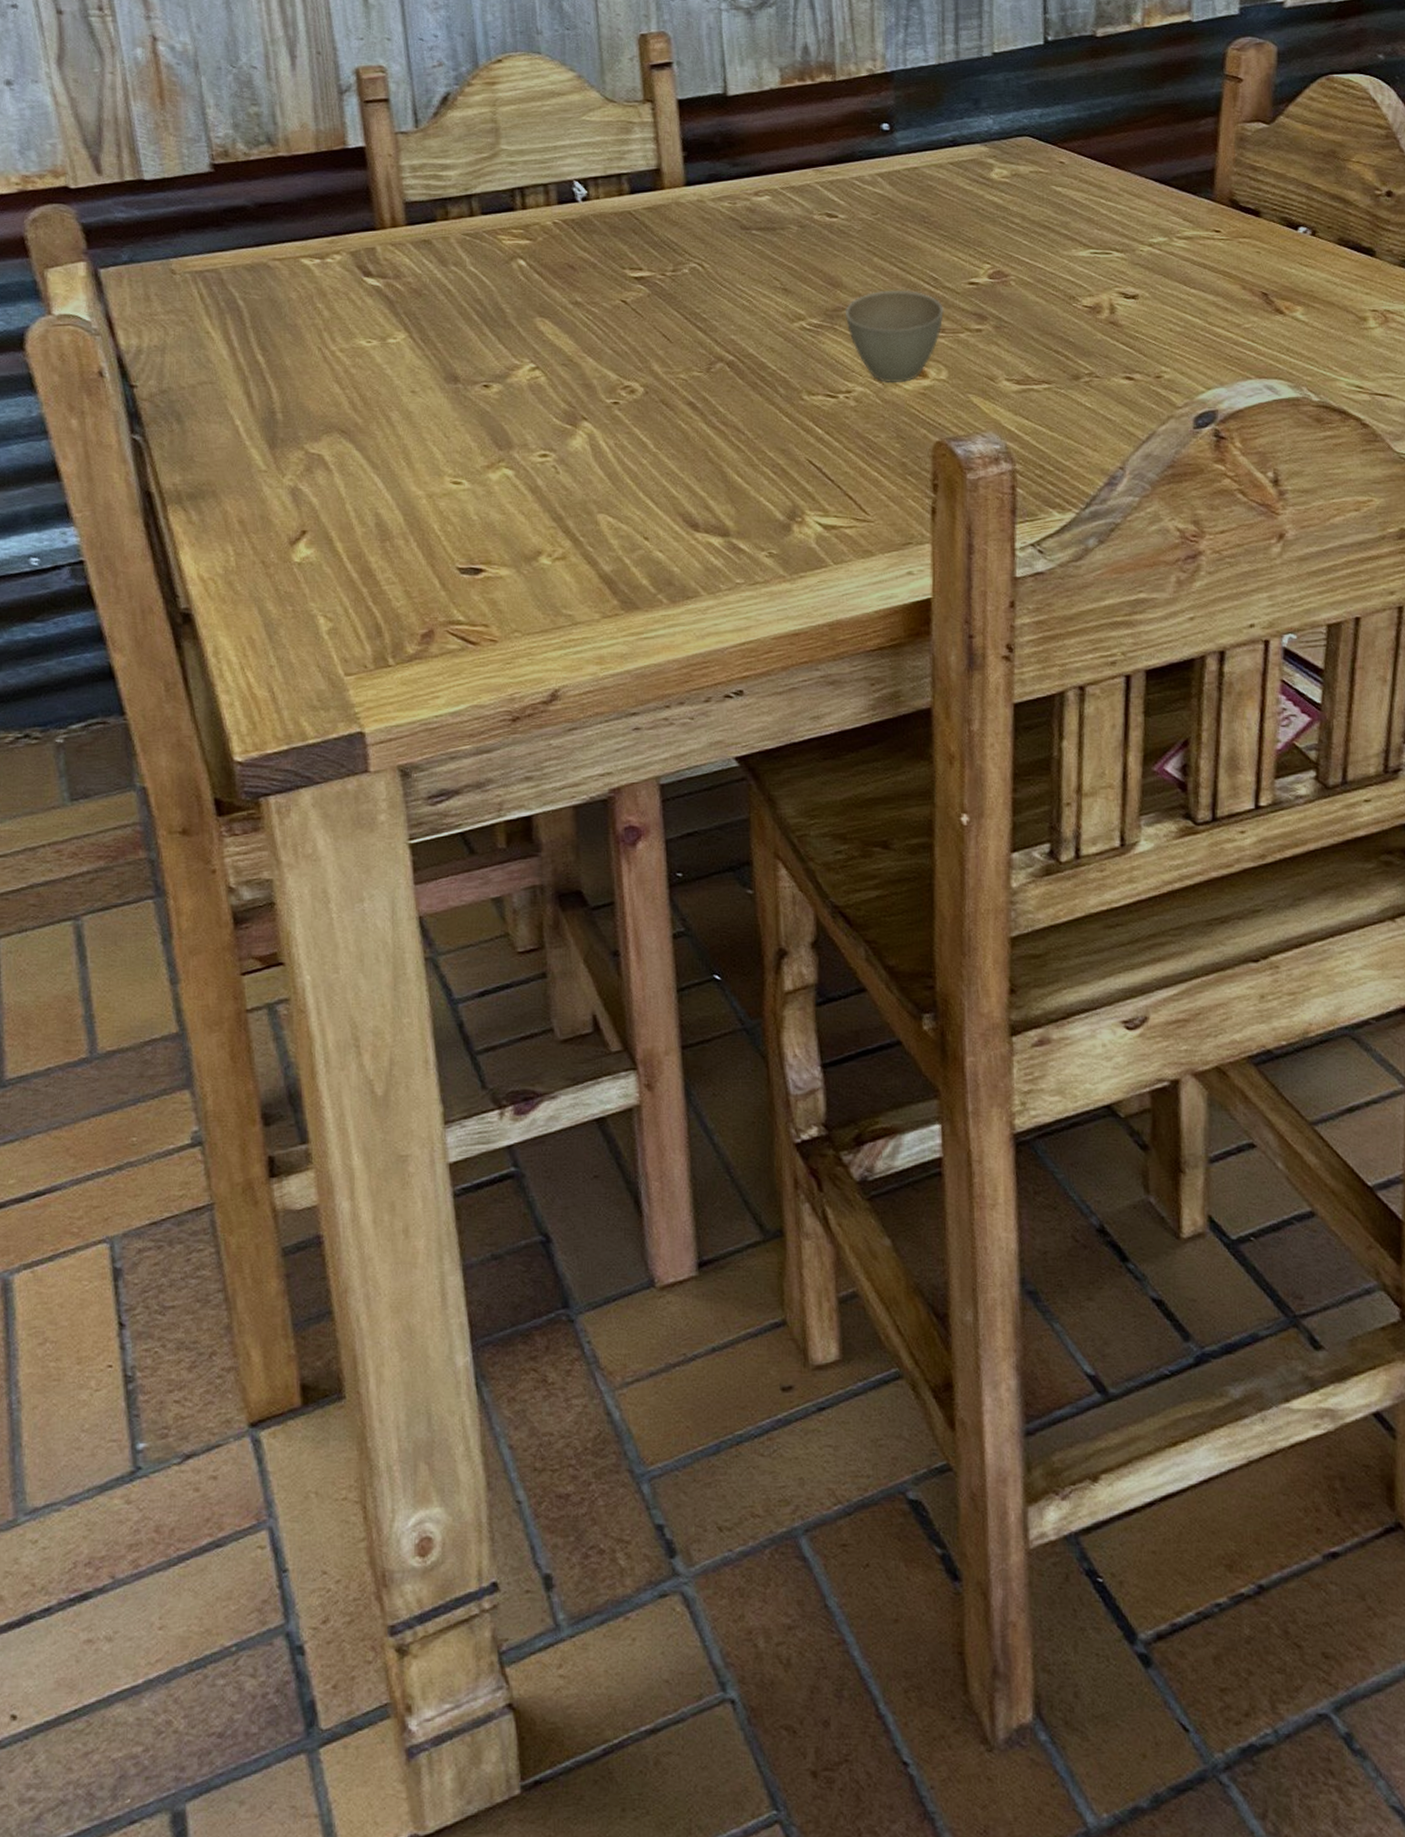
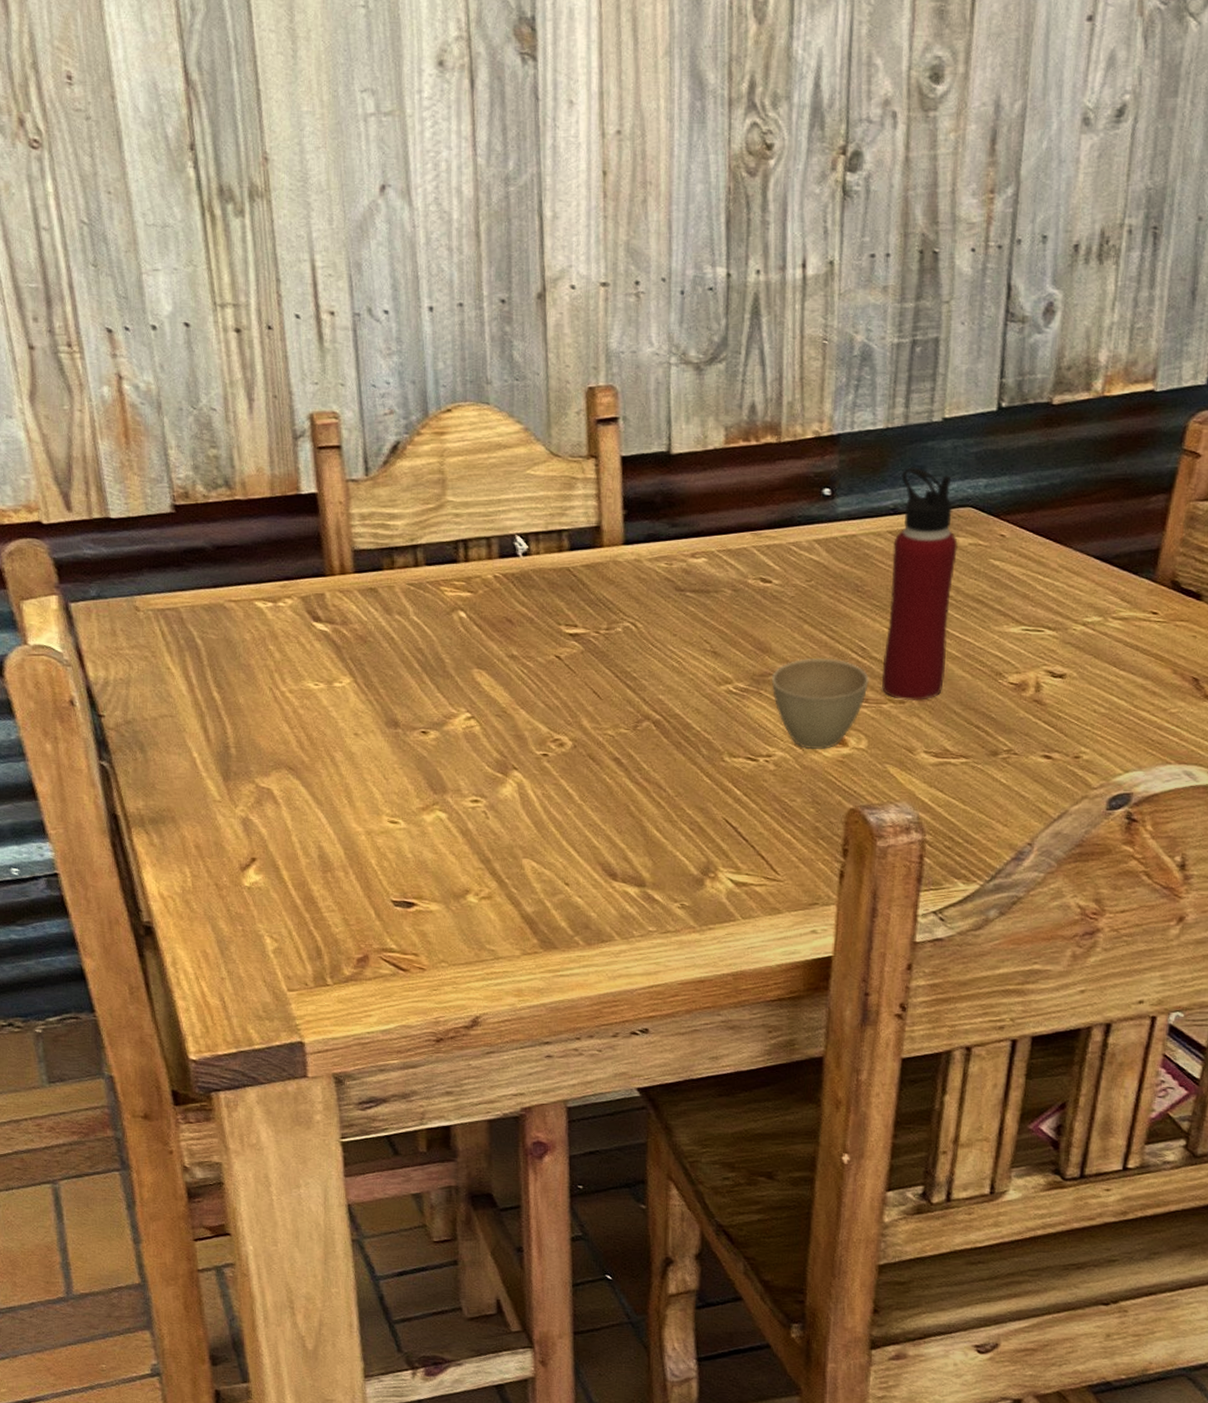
water bottle: none [955,100,1019,329] -> present [881,467,958,701]

